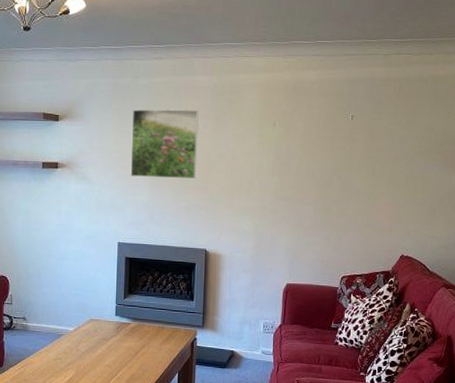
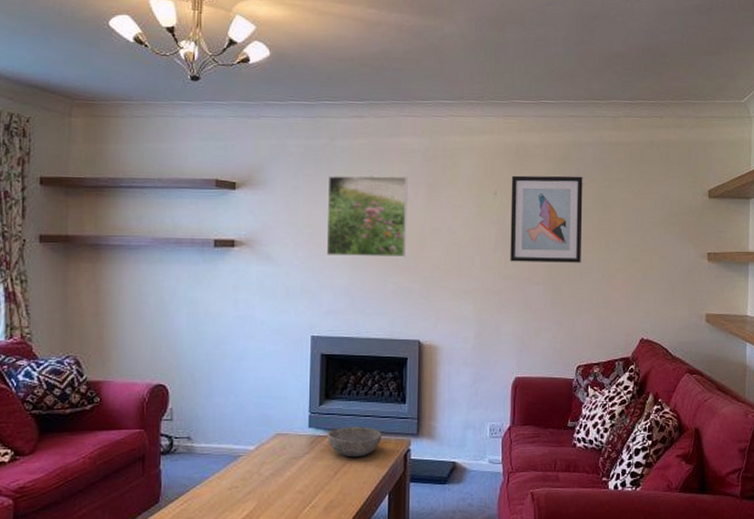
bowl: none [129,317,174,342] -> present [327,426,382,458]
wall art: none [285,108,354,187] -> present [510,175,583,263]

